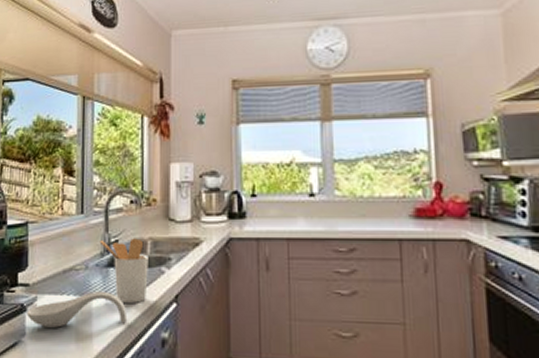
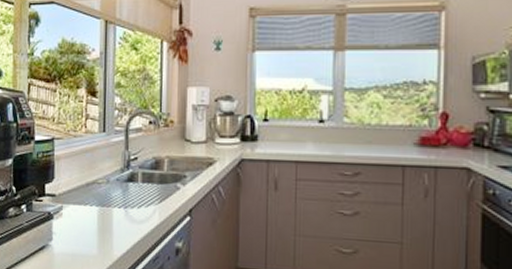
spoon rest: present [27,290,128,328] -> none [53,202,145,234]
utensil holder: present [99,238,148,303] -> none [120,156,165,215]

